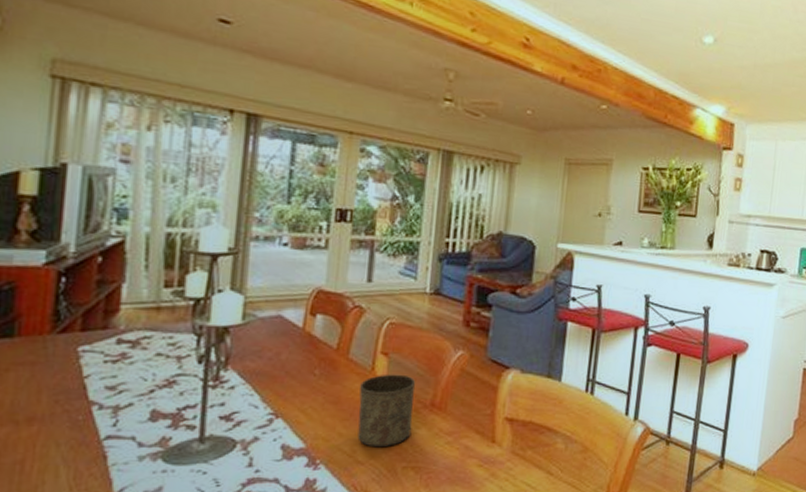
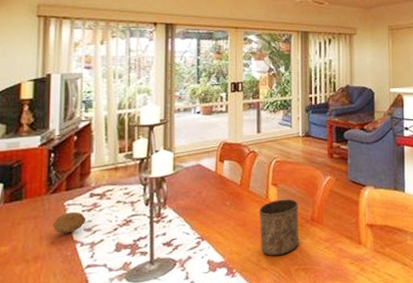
fruit: none [57,362,110,391] -> present [52,212,87,234]

